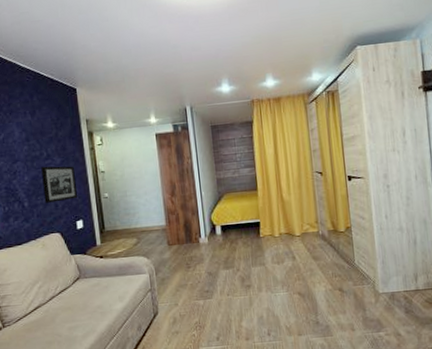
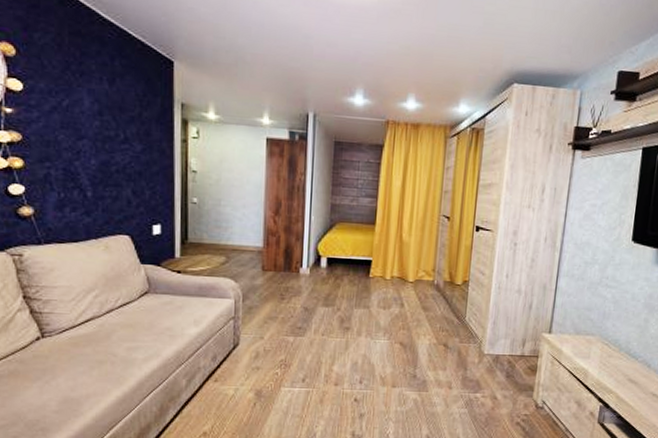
picture frame: present [41,166,78,203] -> none [114,151,159,198]

